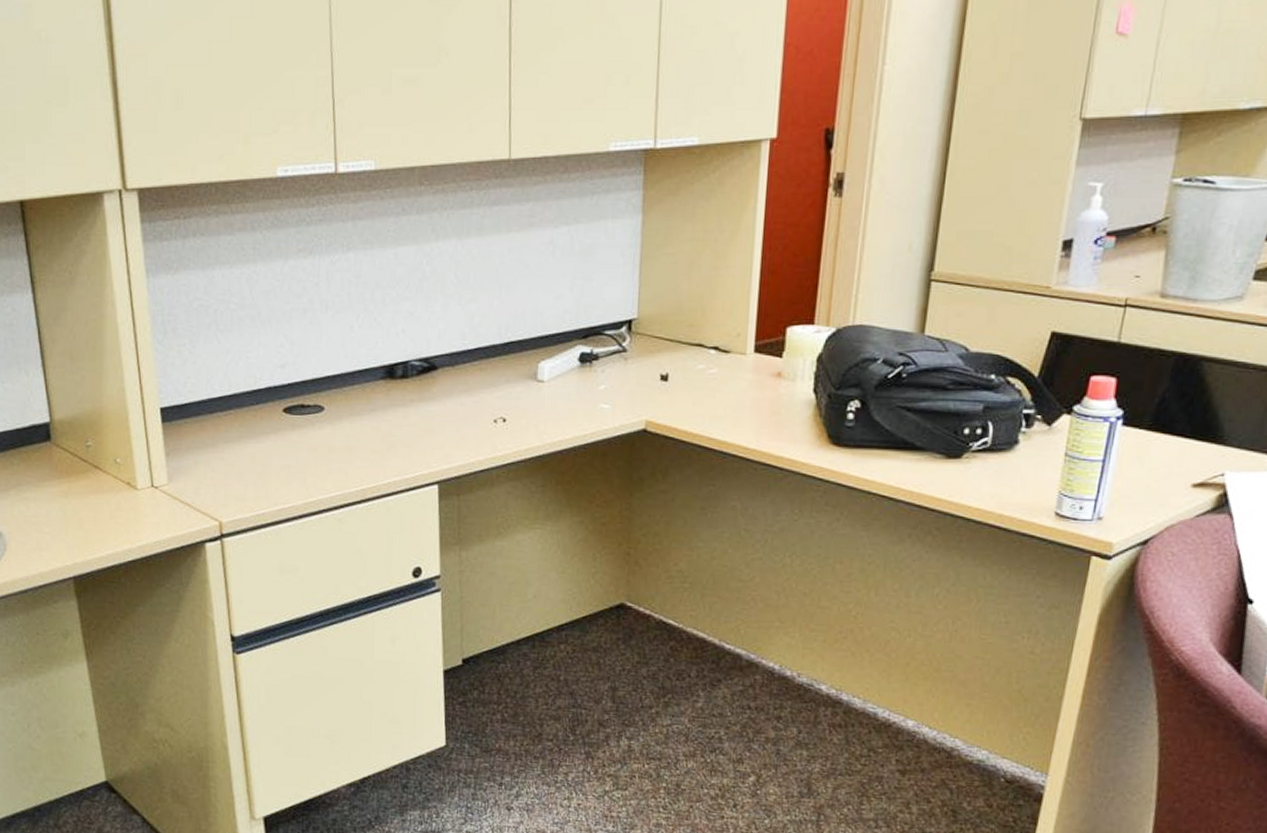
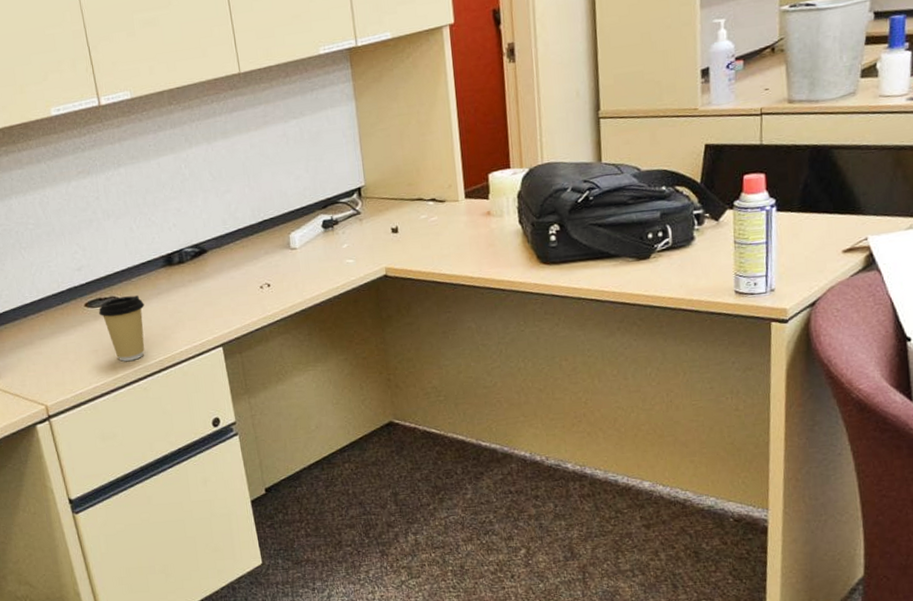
coffee cup: none [298,407,354,484] -> present [98,295,145,362]

